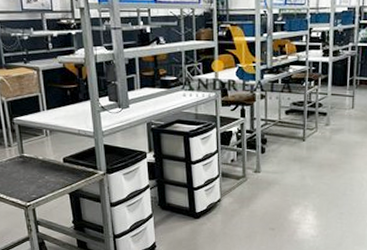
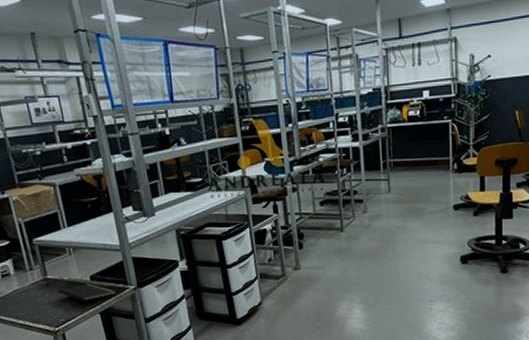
notepad: none [32,165,86,187] -> present [58,283,116,308]

